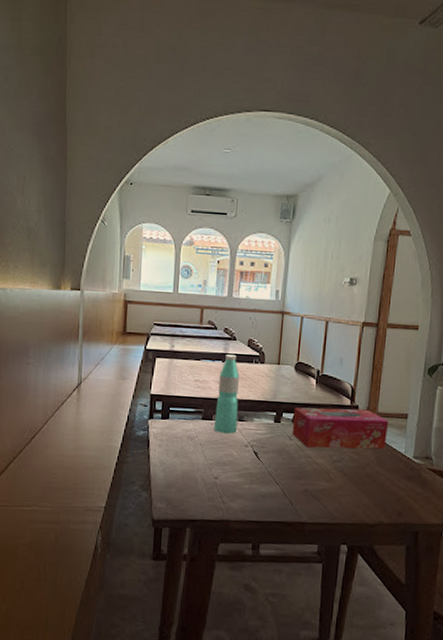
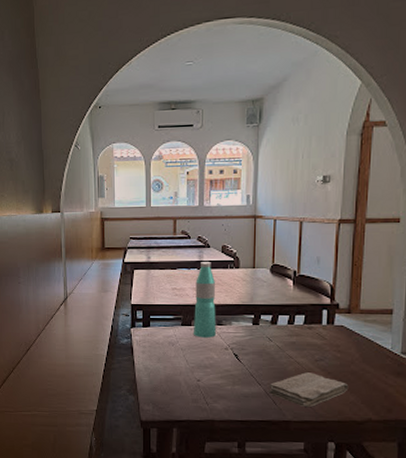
washcloth: none [286,473,363,509] -> present [269,372,349,407]
tissue box: present [292,407,389,449] -> none [271,307,373,348]

